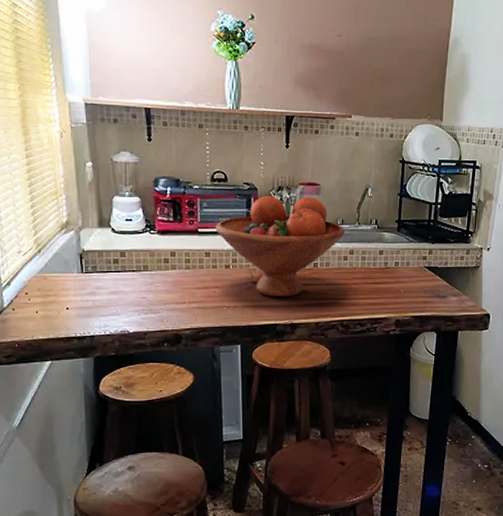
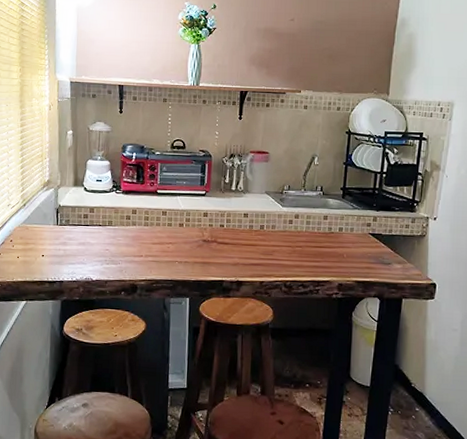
fruit bowl: present [215,195,345,298] -> none [172,161,291,256]

